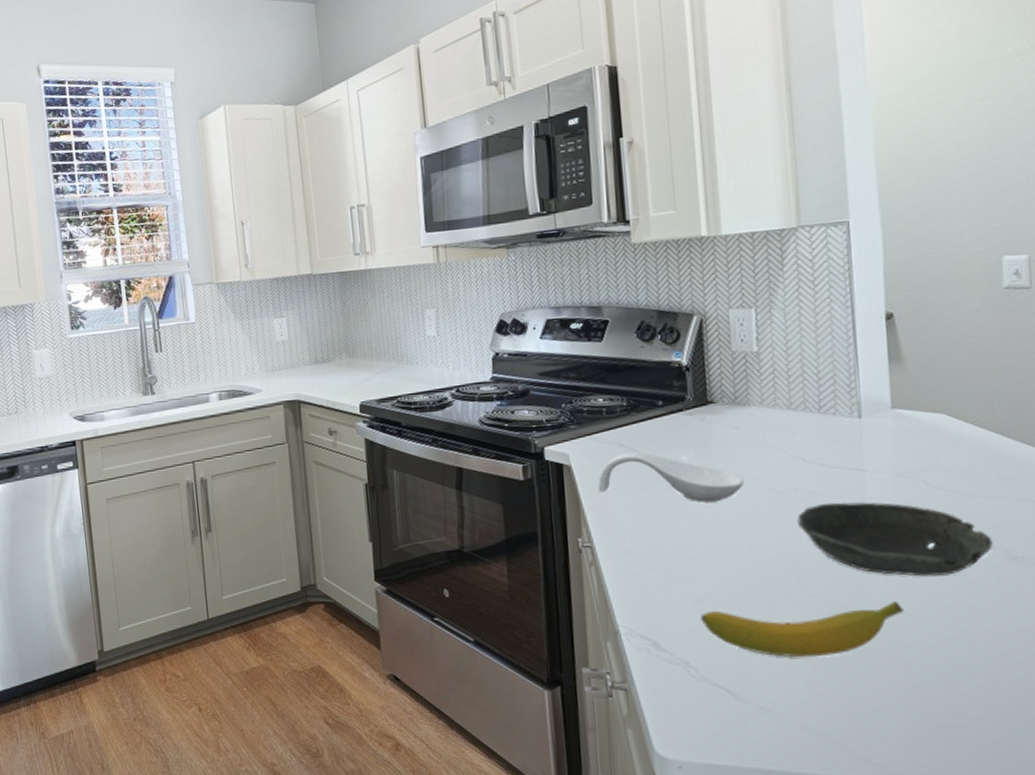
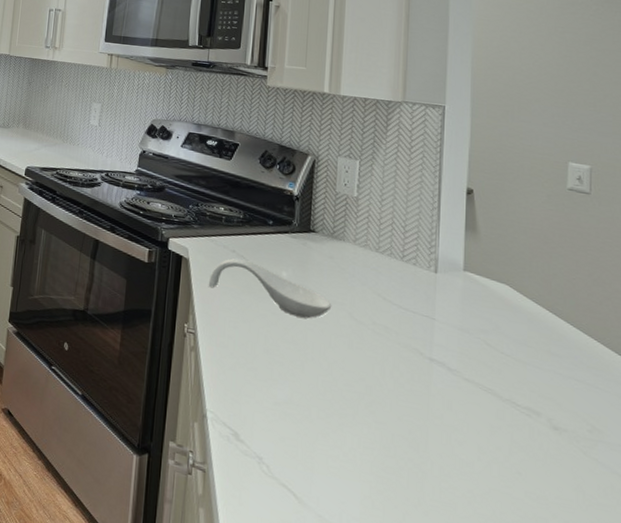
banana: present [701,601,904,658] -> none [278,415,456,482]
bowl: present [797,501,993,577] -> none [372,340,539,432]

